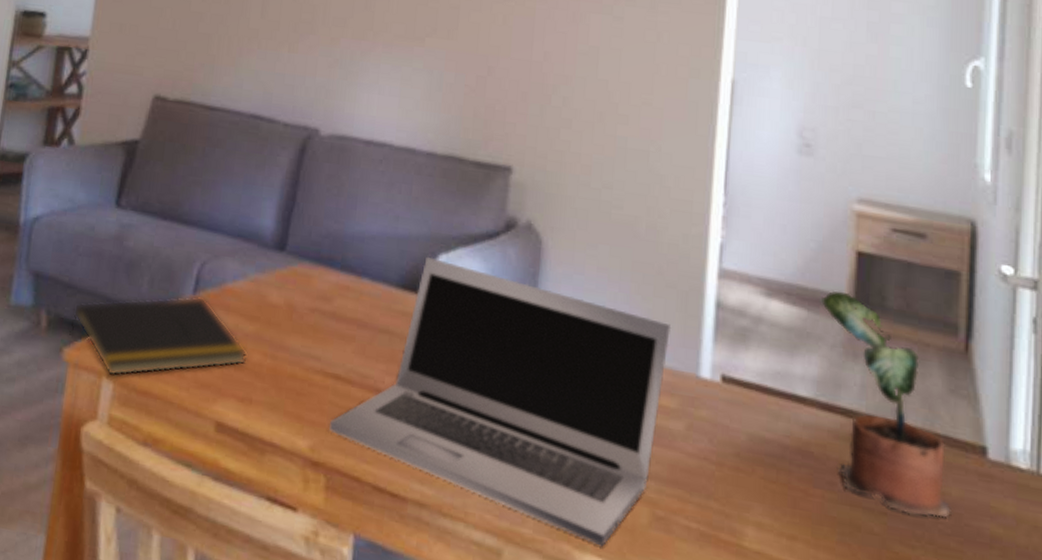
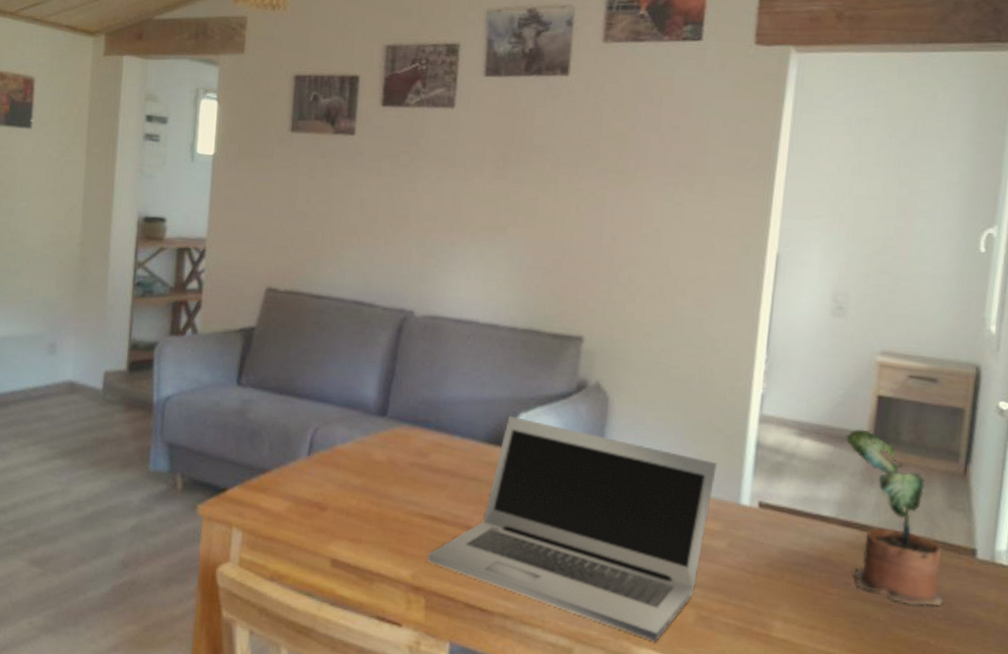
notepad: present [69,295,248,377] -> none [202,457,357,527]

